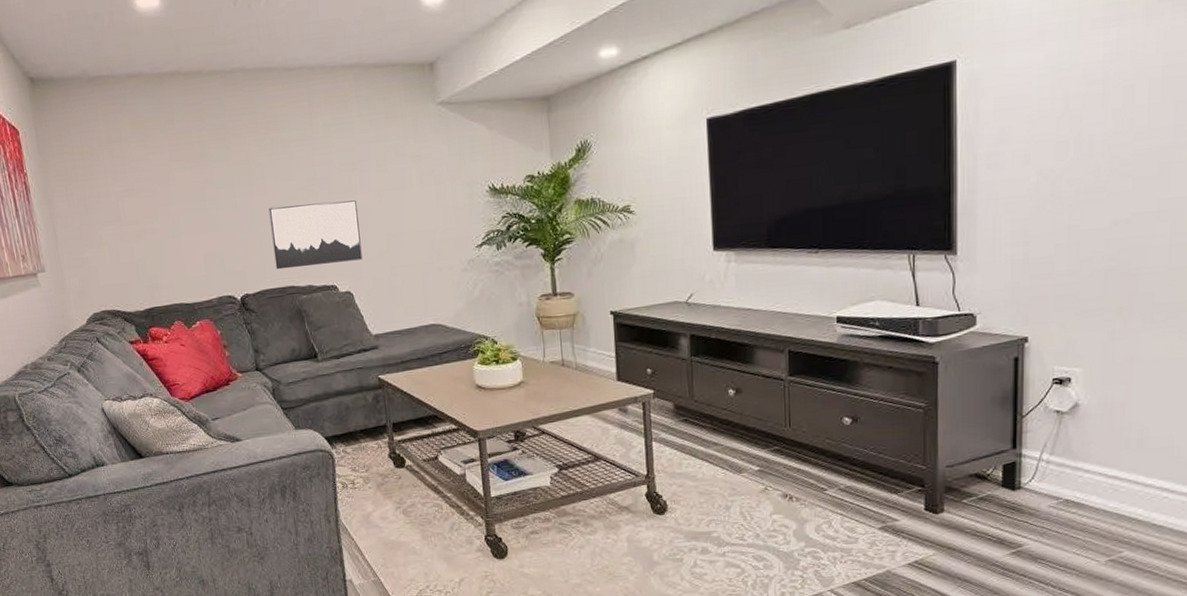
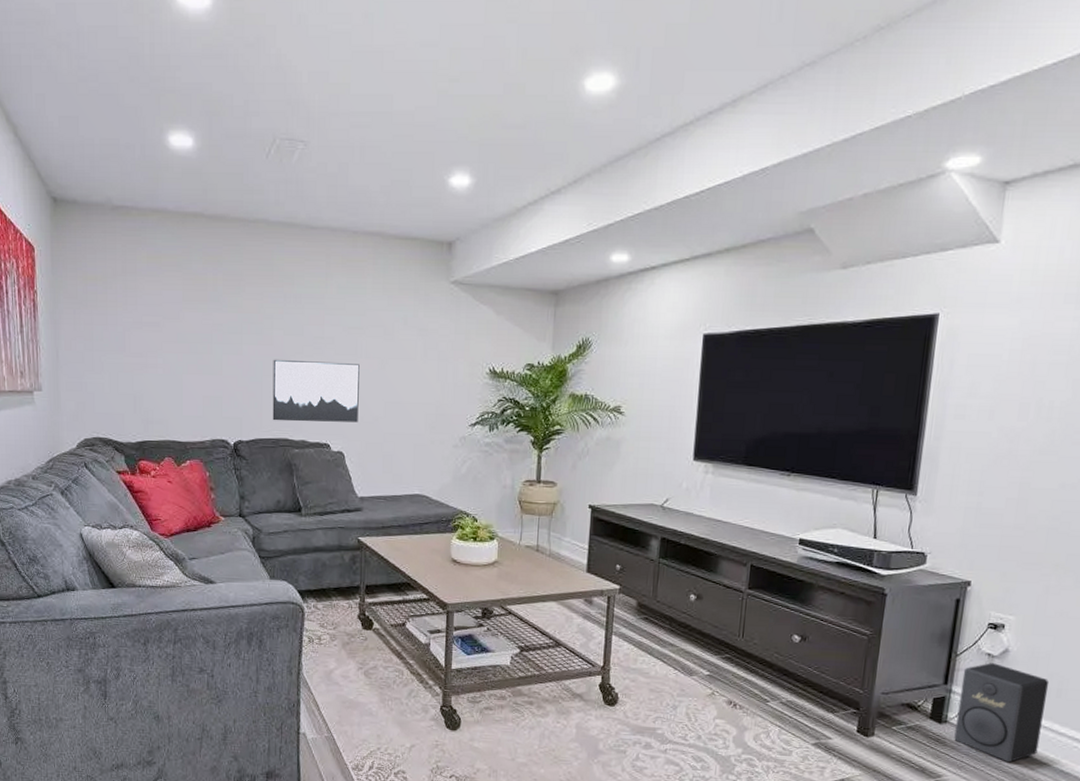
speaker: none [1031,420,1128,523] -> present [954,663,1050,763]

